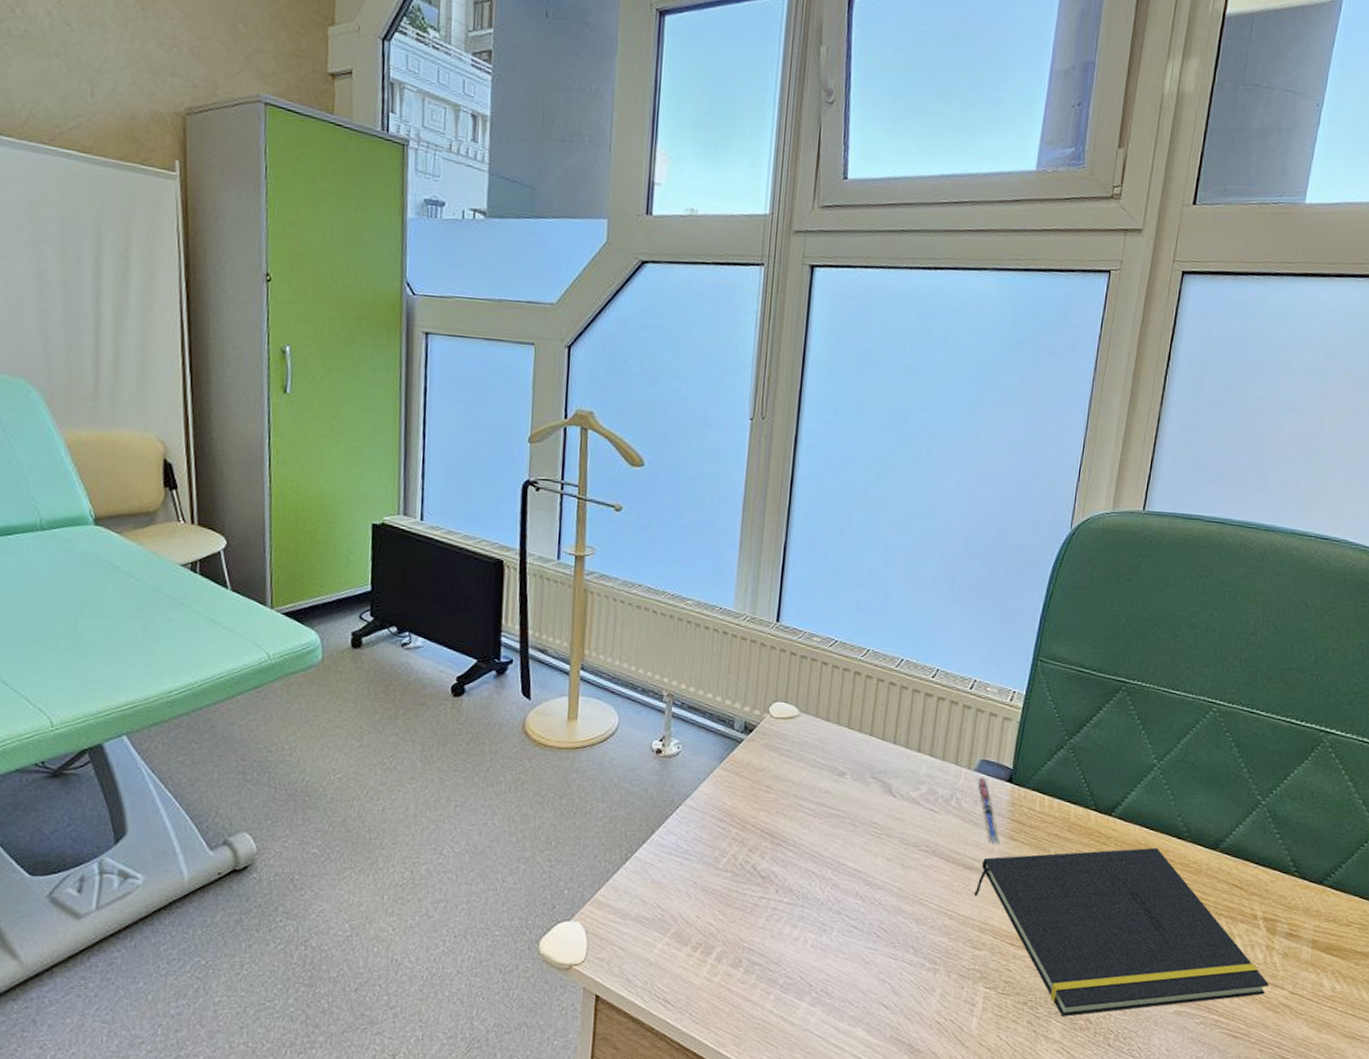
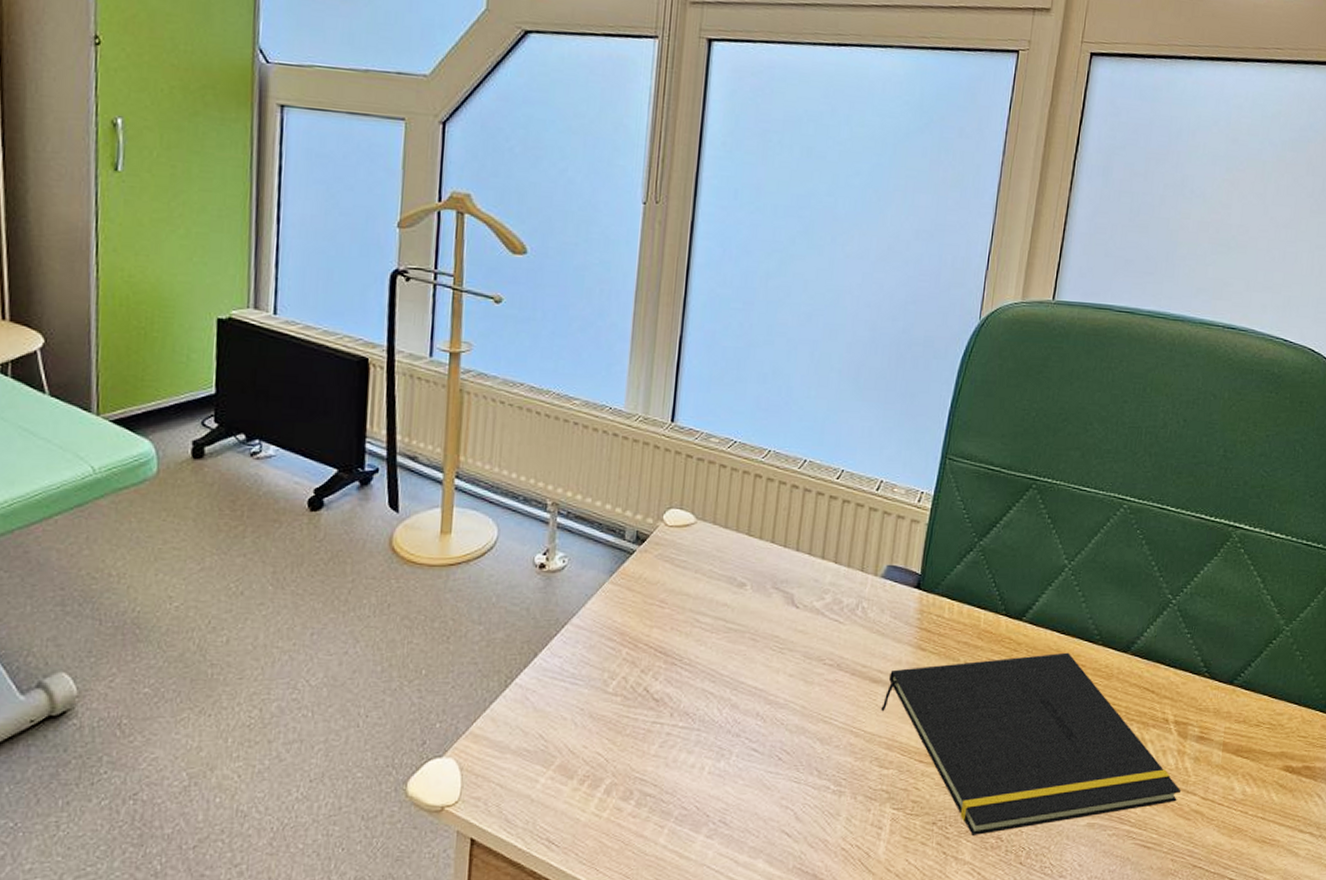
pen: present [976,777,1000,845] -> none [883,584,908,655]

